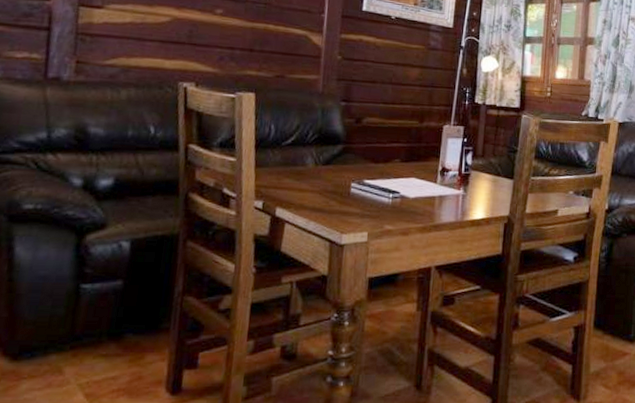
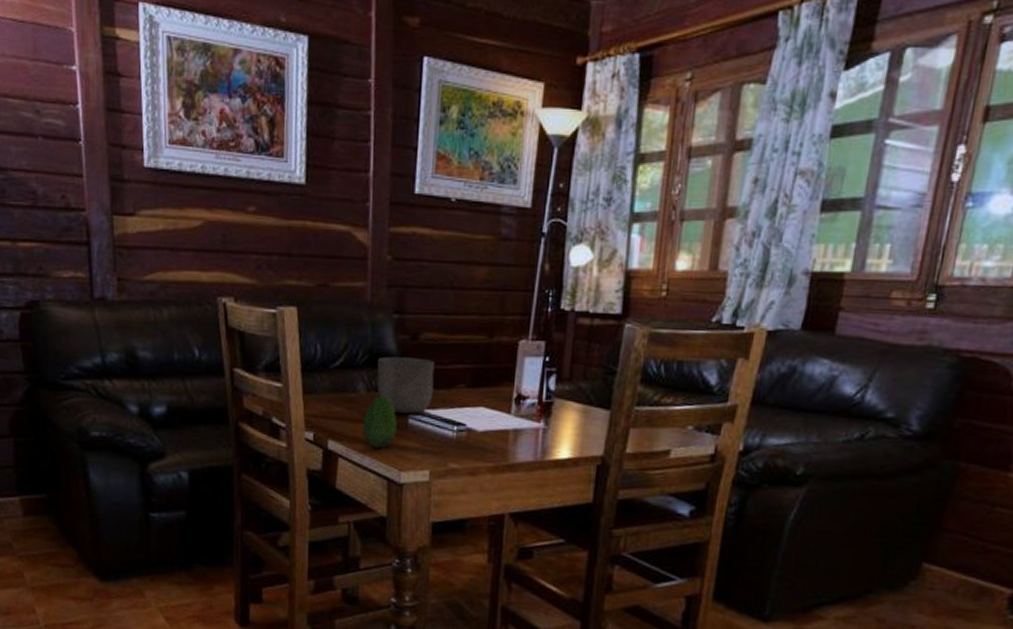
fruit: none [308,168,341,214] -> present [362,395,397,449]
bowl: none [324,136,375,185] -> present [377,356,435,415]

